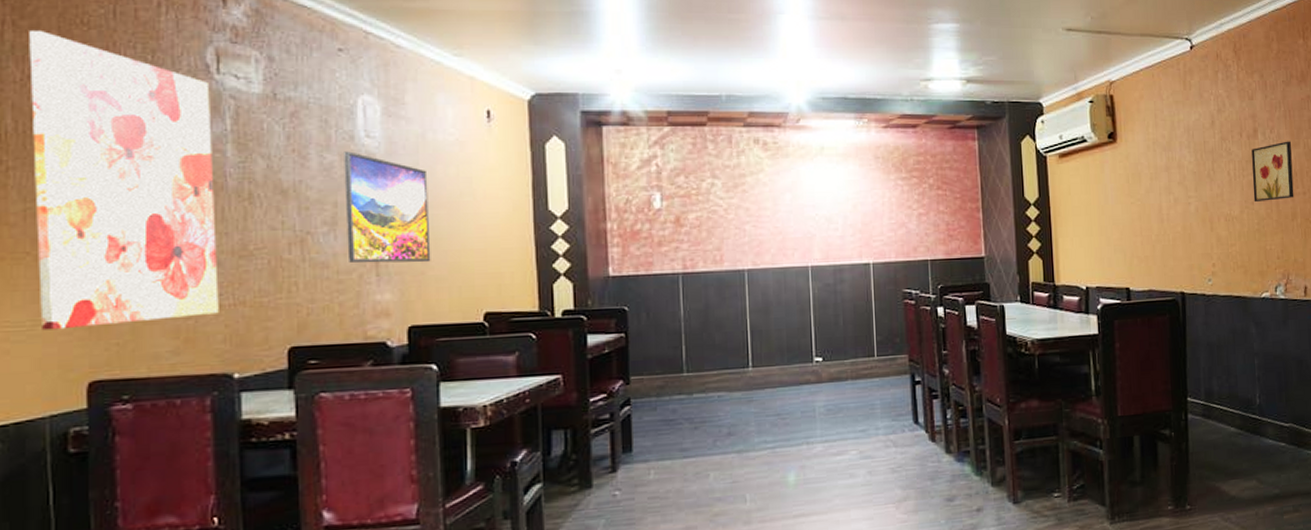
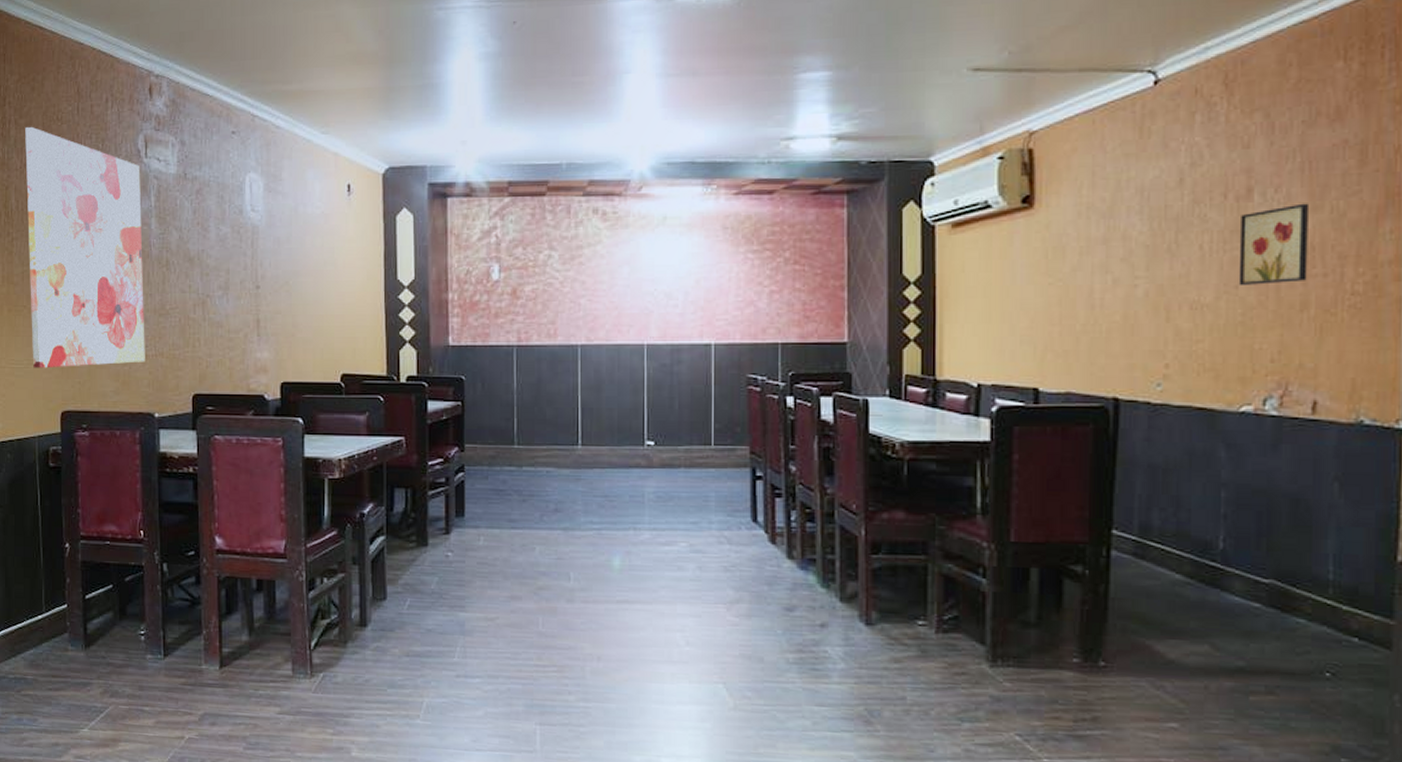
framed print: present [344,151,431,263] -> none [235,224,300,326]

